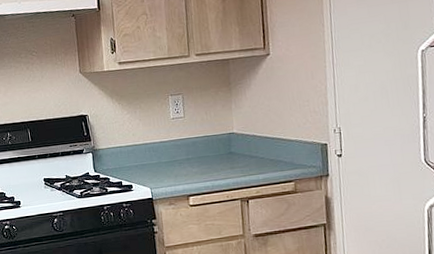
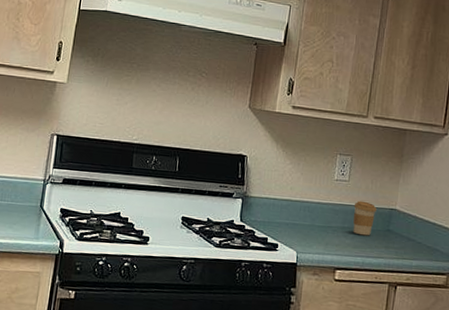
coffee cup: none [193,131,216,163] -> present [353,200,377,236]

